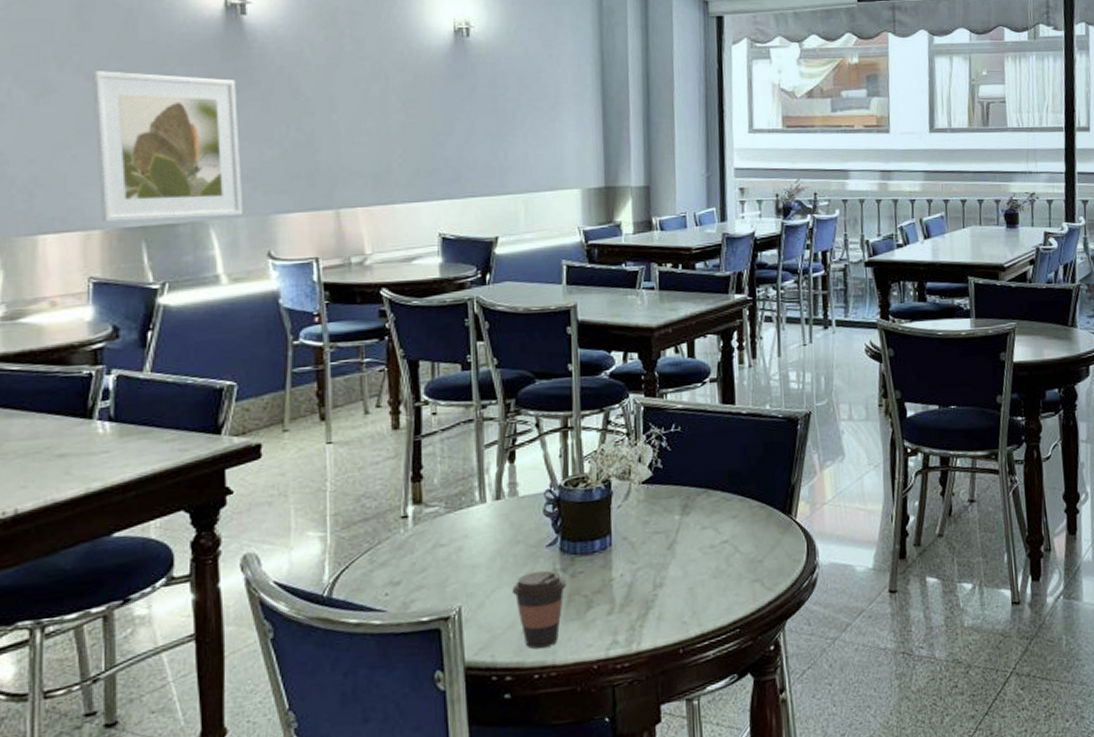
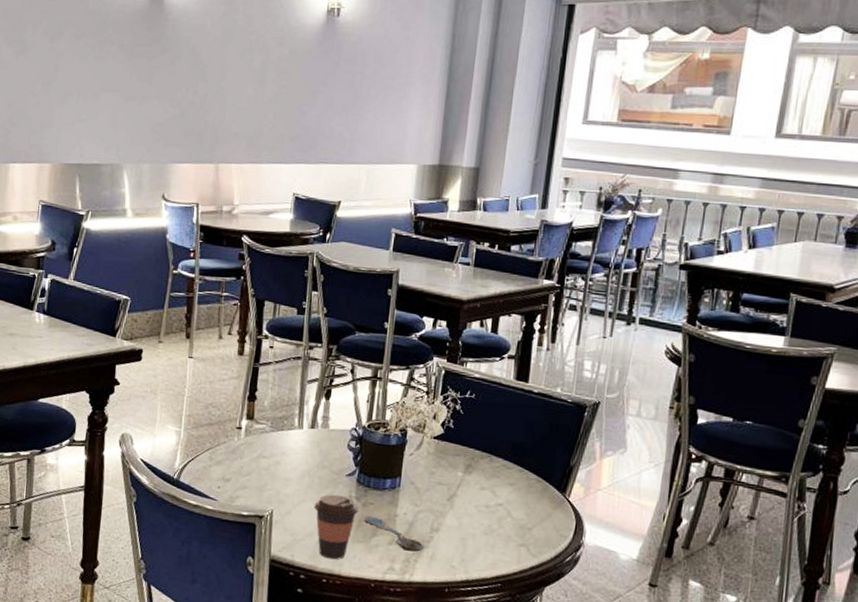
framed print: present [93,71,244,222] -> none [51,34,153,162]
spoon: none [576,586,649,618] -> present [365,515,424,552]

